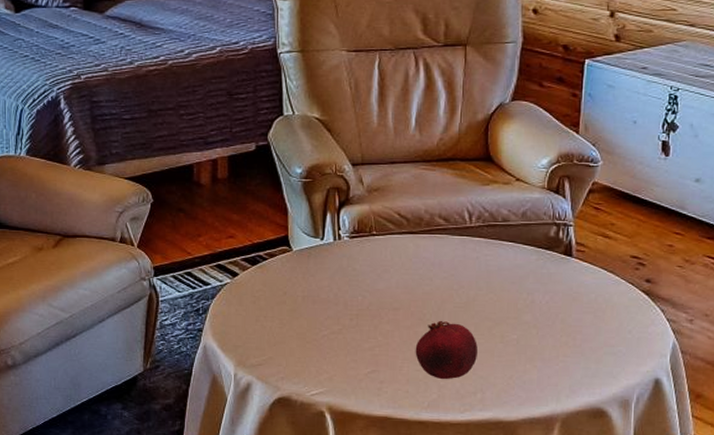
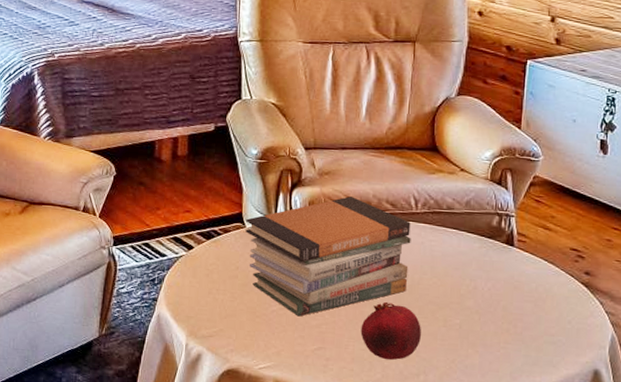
book stack: none [292,213,466,340] -> present [245,196,411,317]

